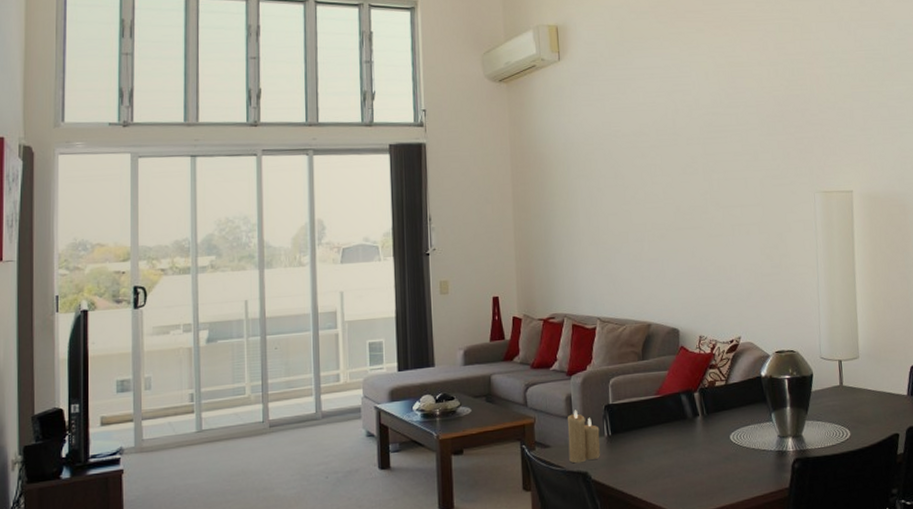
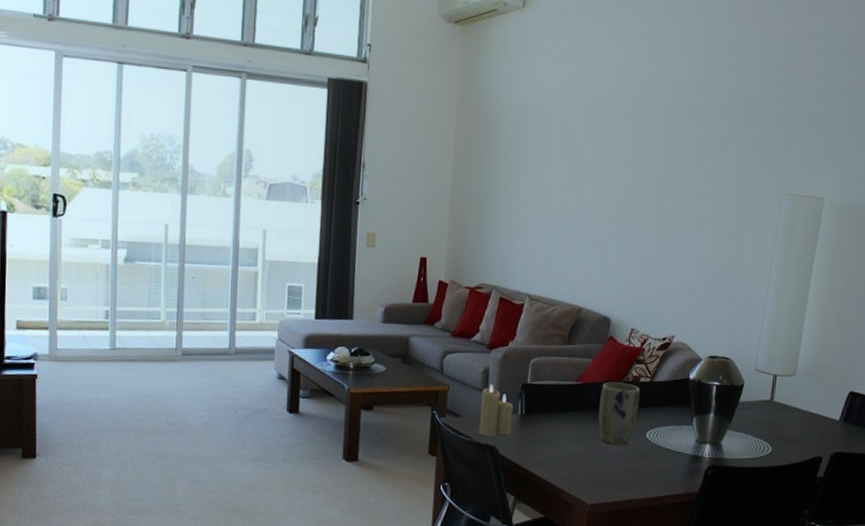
plant pot: none [680,389,719,453] -> present [598,382,641,445]

